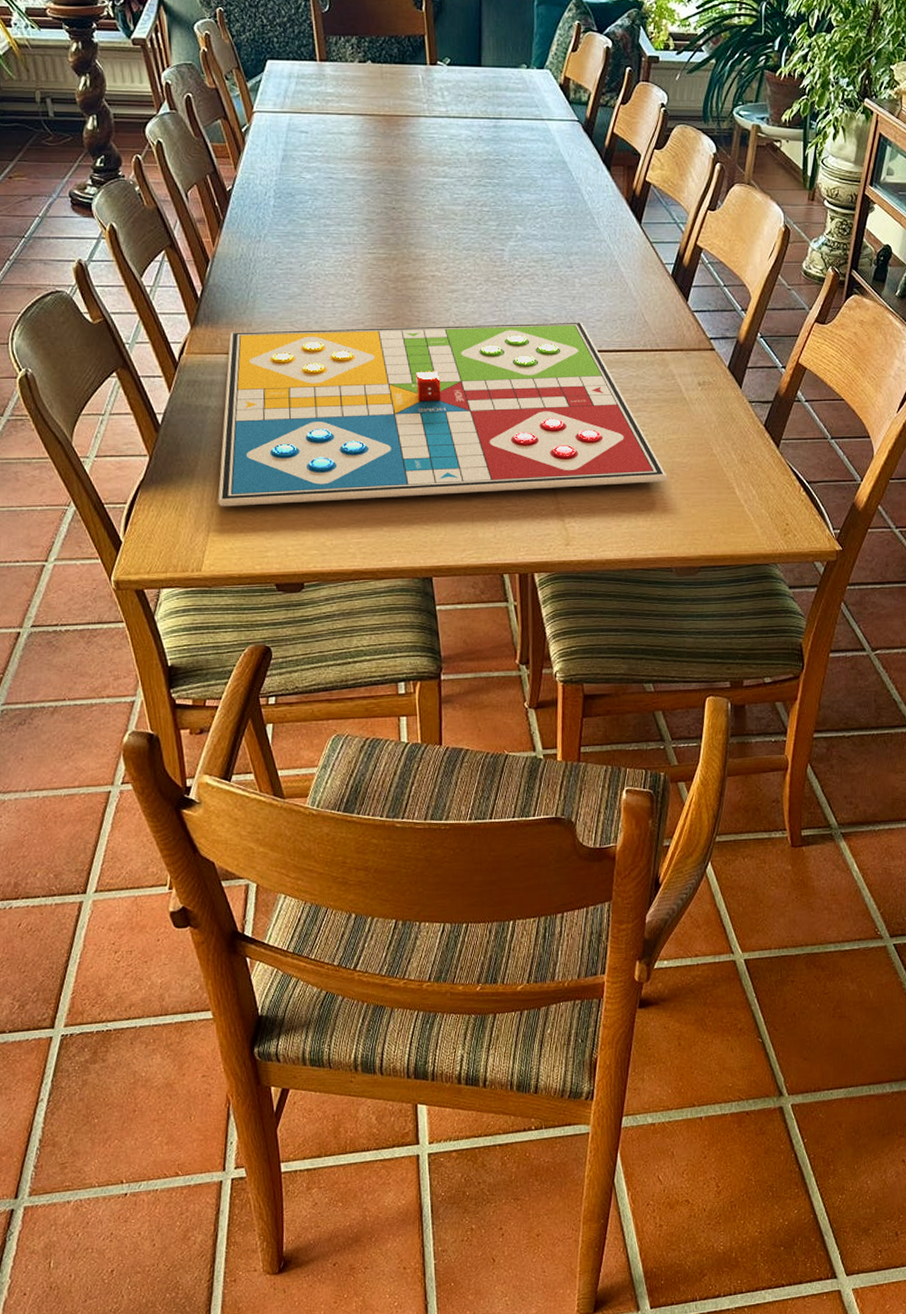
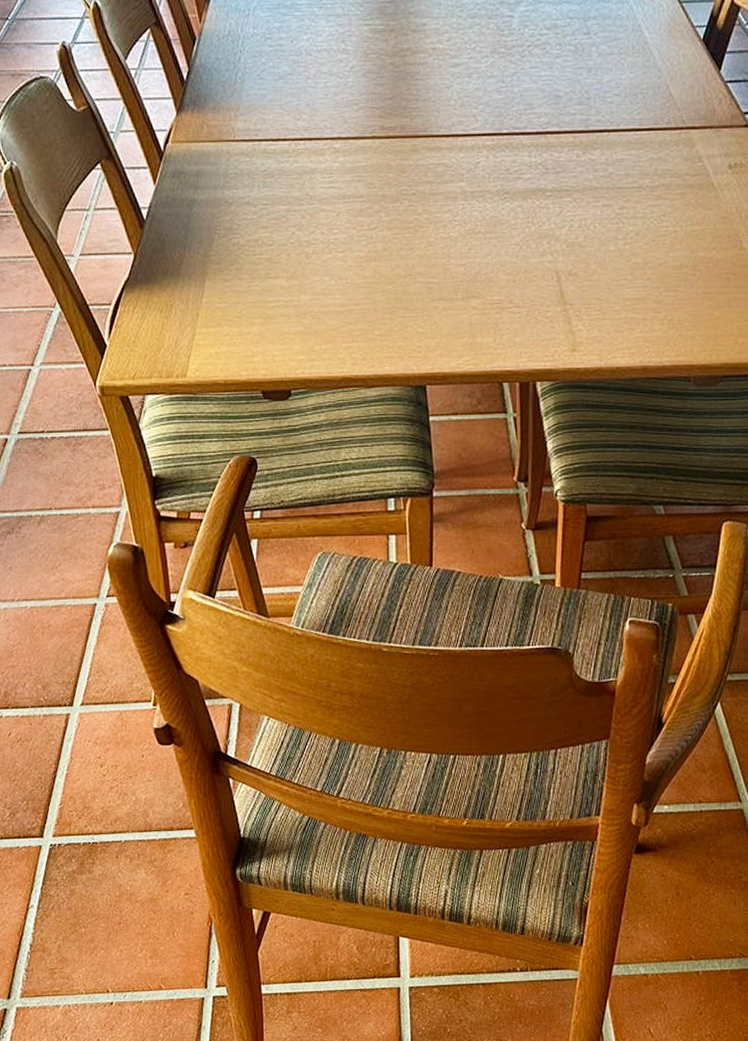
gameboard: present [218,322,668,507] -> none [203,97,689,308]

